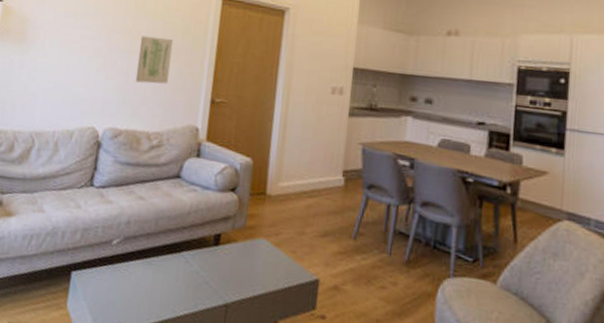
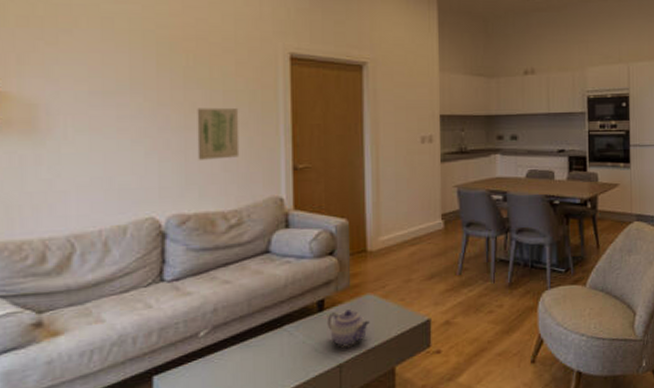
teapot: none [220,249,260,289] -> present [326,310,370,348]

